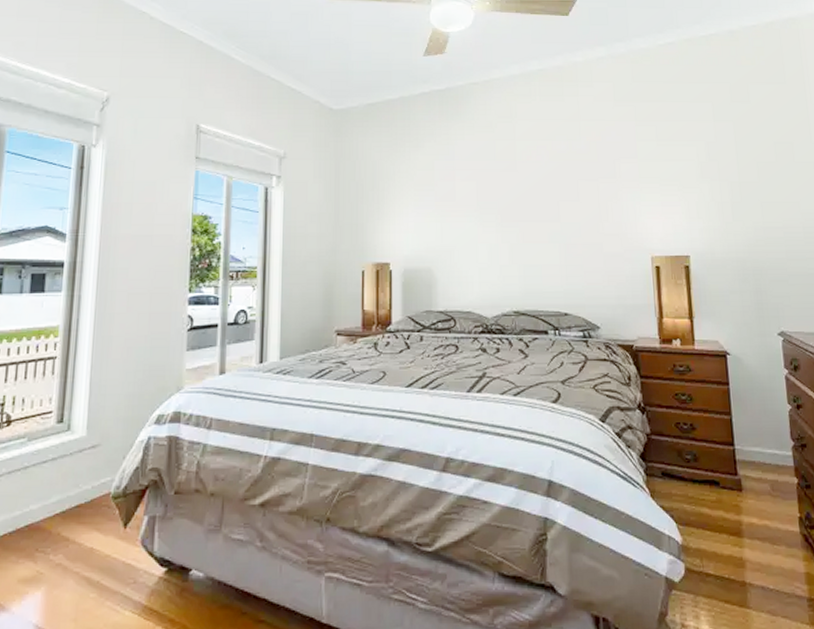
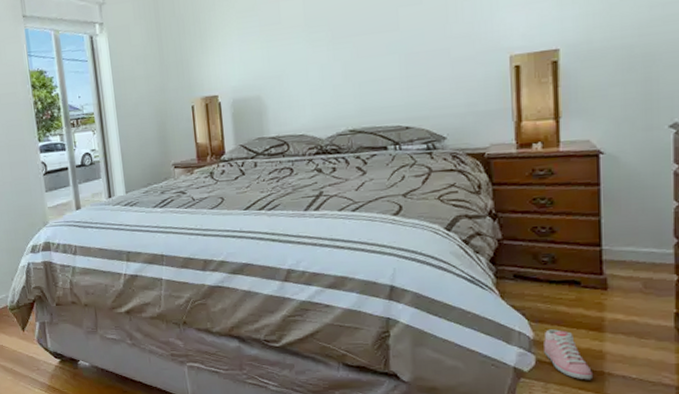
sneaker: none [691,533,737,592] -> present [544,329,594,380]

